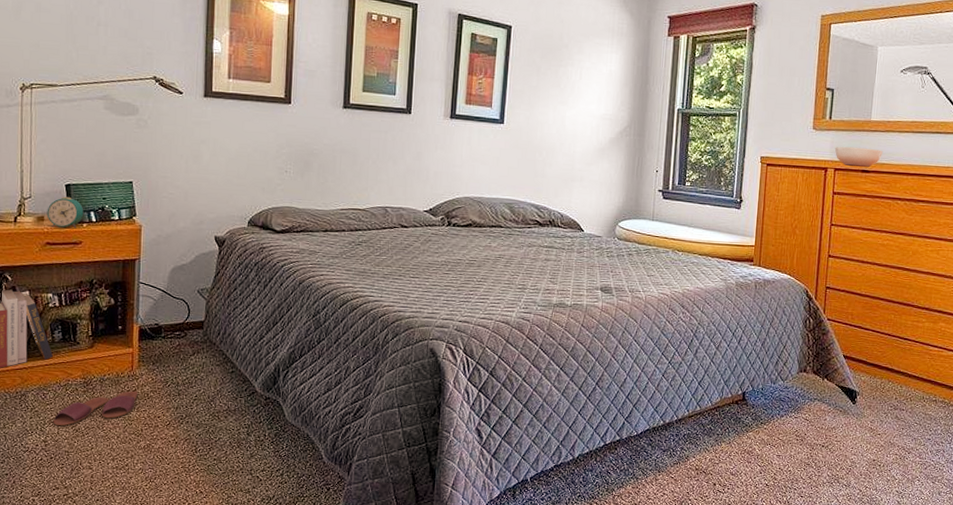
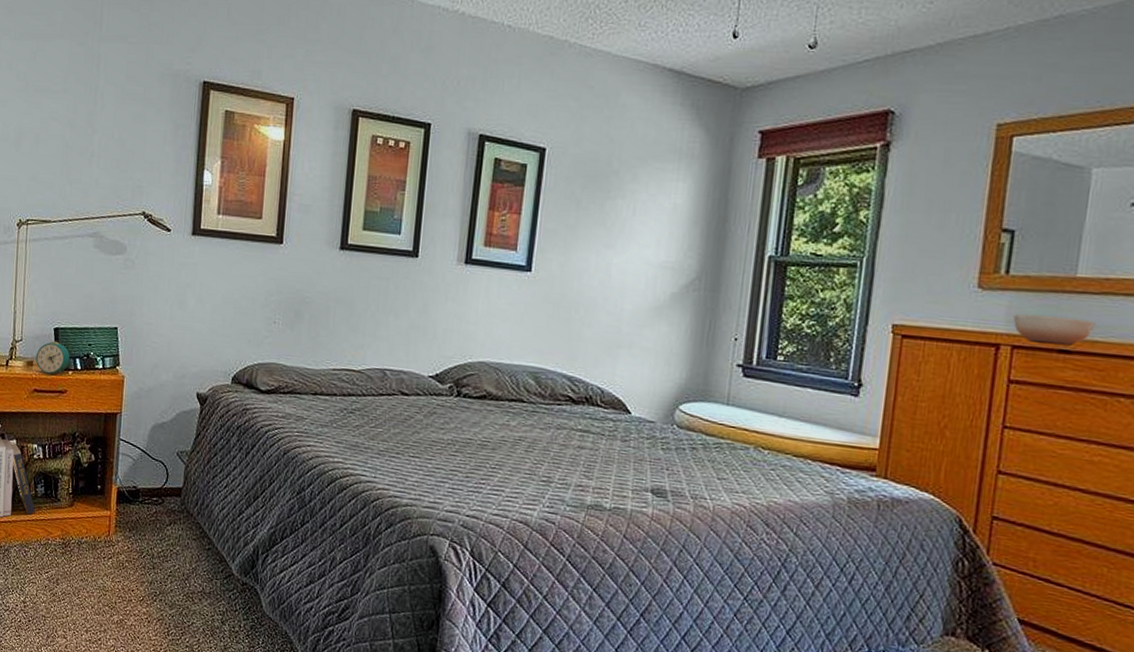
slippers: present [53,390,138,427] -> none [32,557,114,589]

